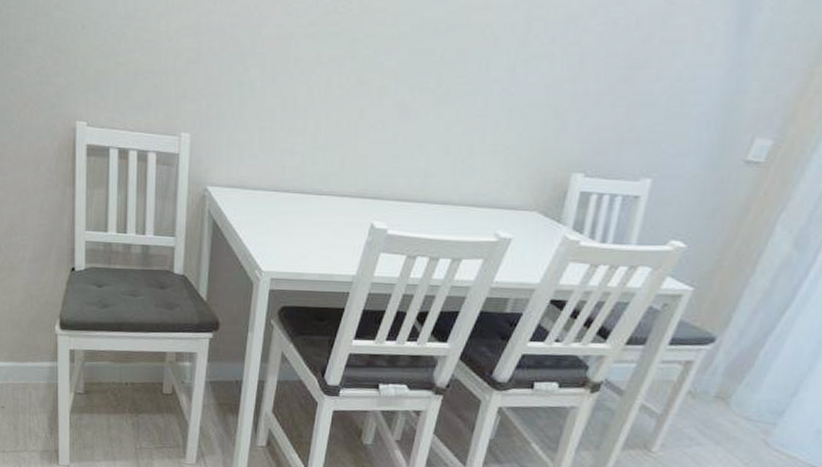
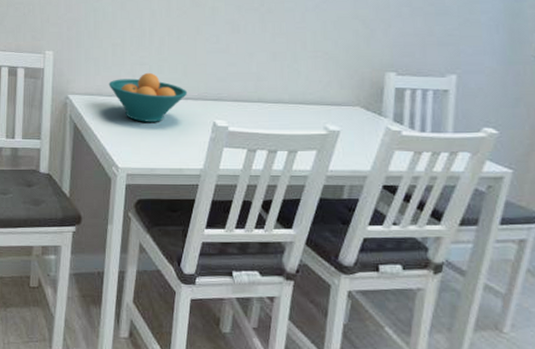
fruit bowl: none [254,163,344,221] -> present [109,72,188,122]

